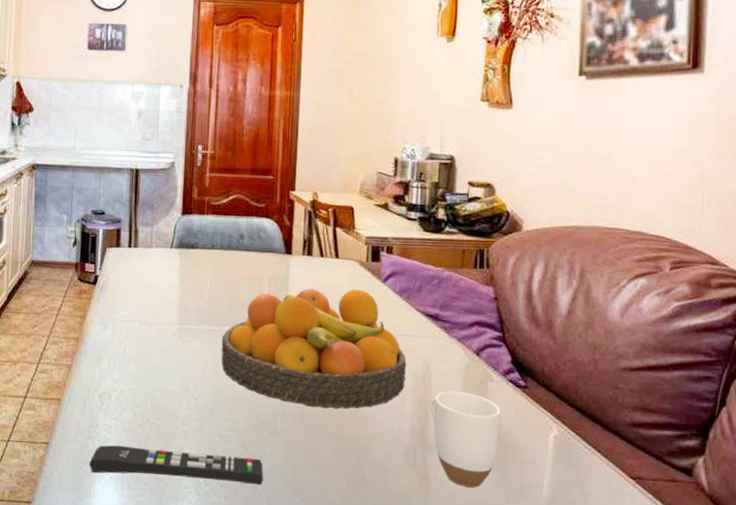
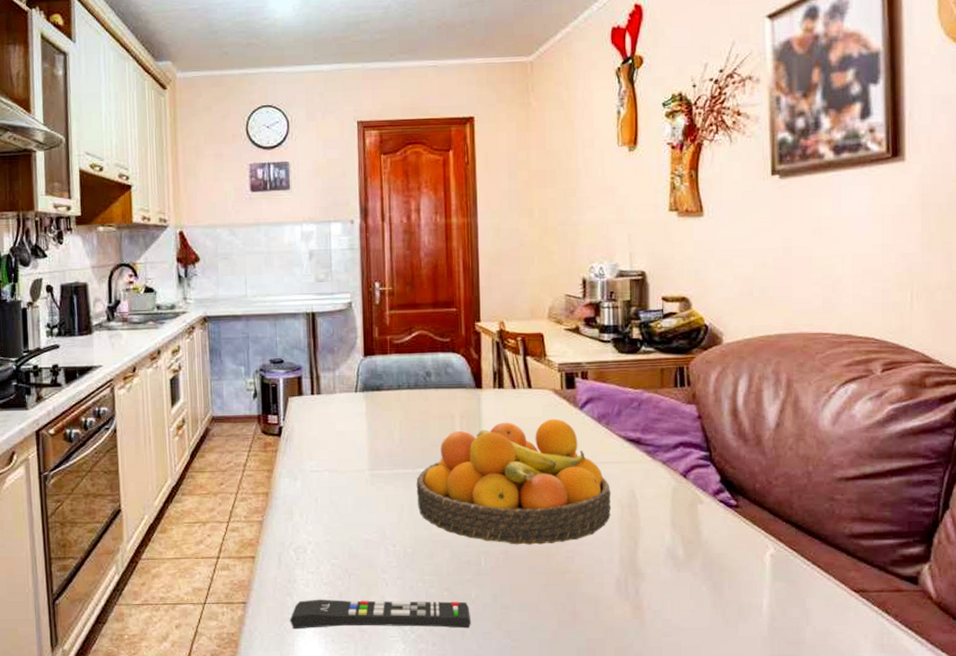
mug: present [431,390,502,488] -> none [640,515,715,614]

